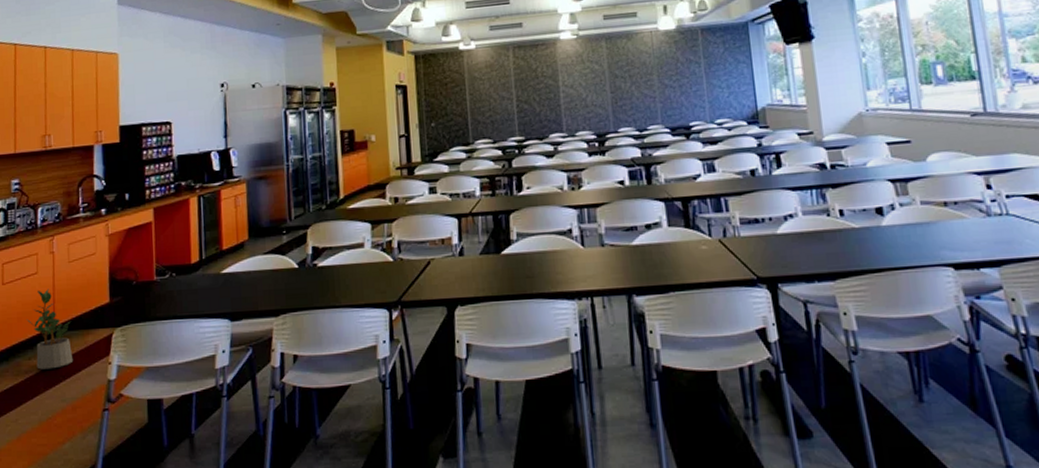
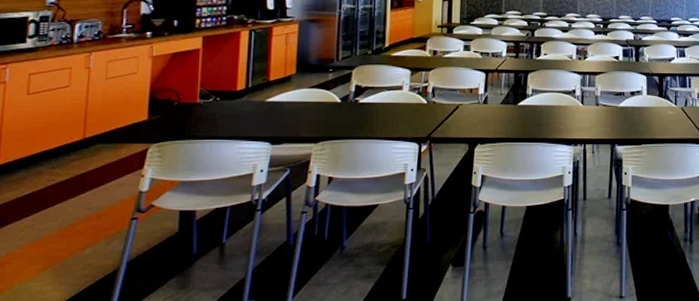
potted plant: present [26,289,73,370] -> none [52,102,103,179]

